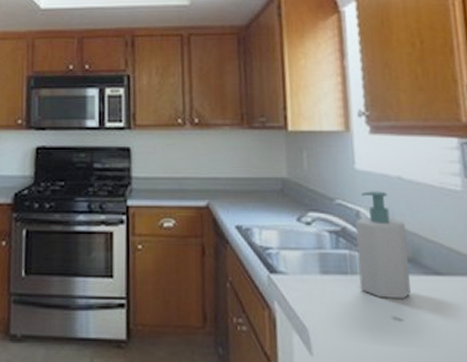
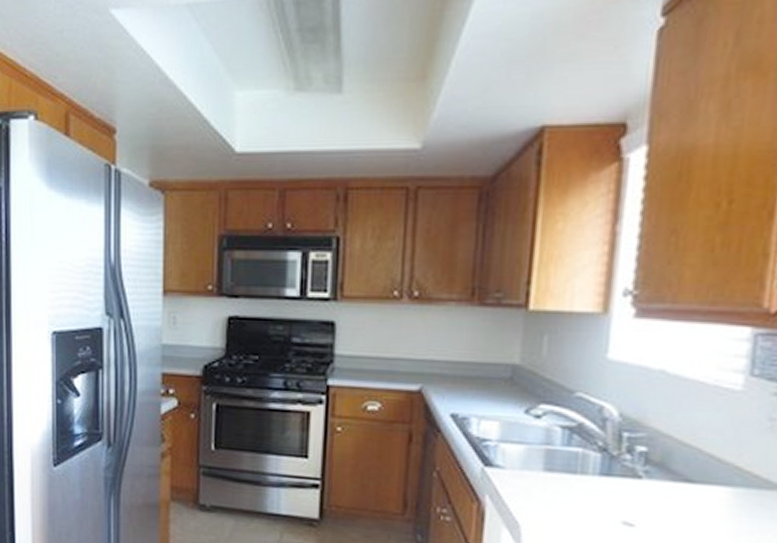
soap bottle: present [355,191,411,298] -> none [589,385,660,504]

